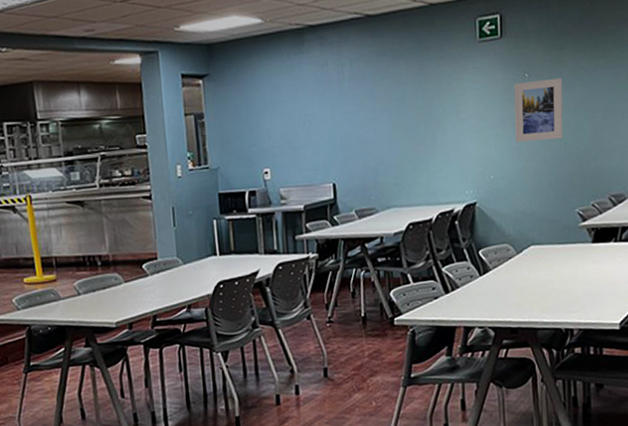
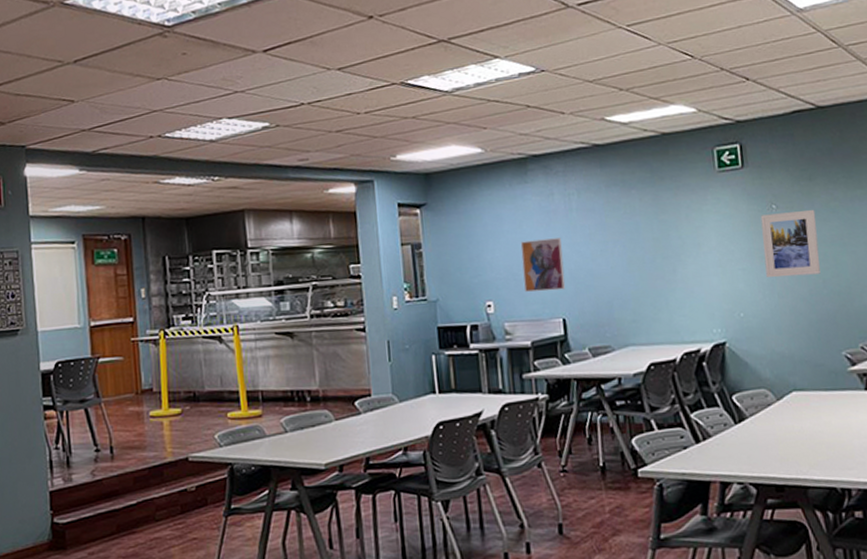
wall art: none [296,107,337,159] -> present [520,238,566,292]

